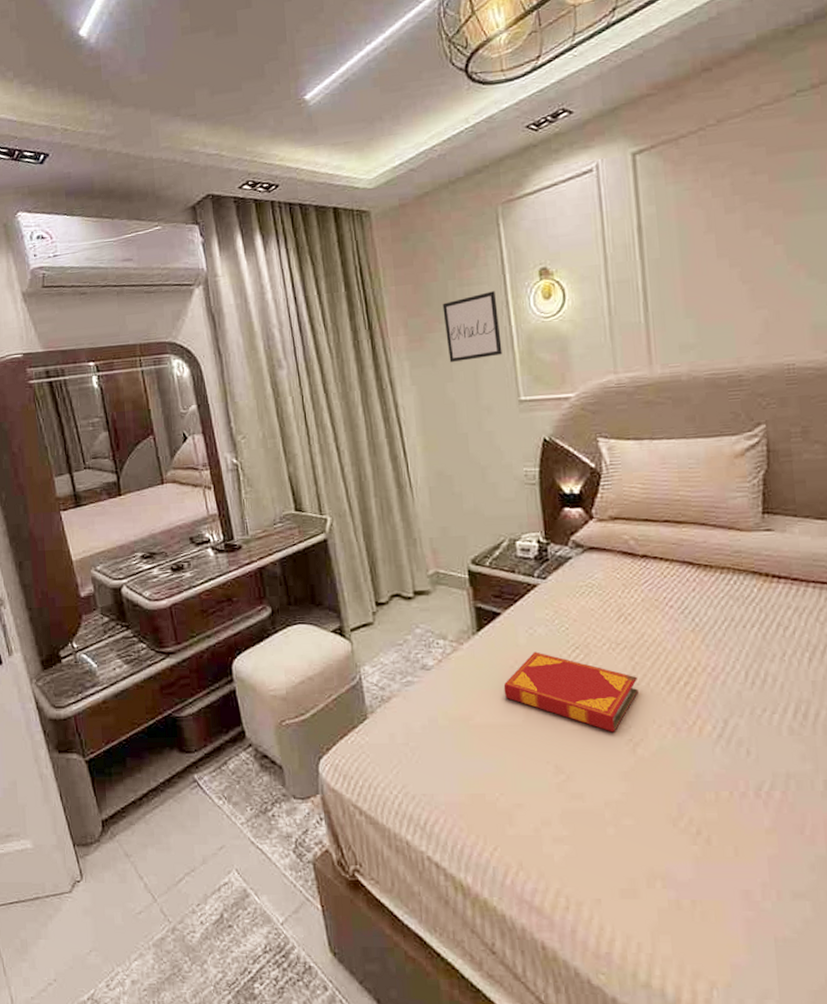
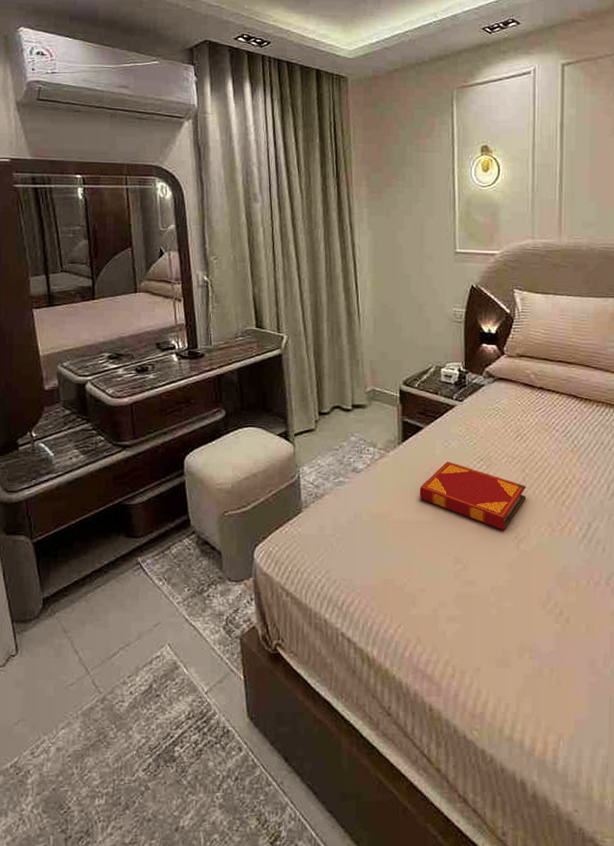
wall art: present [442,291,503,362] -> none [400,159,446,214]

